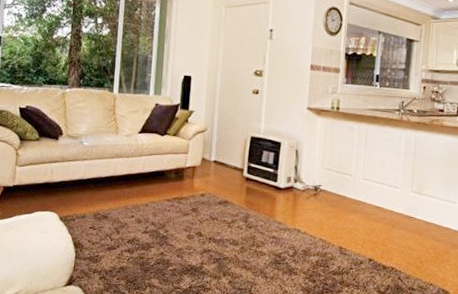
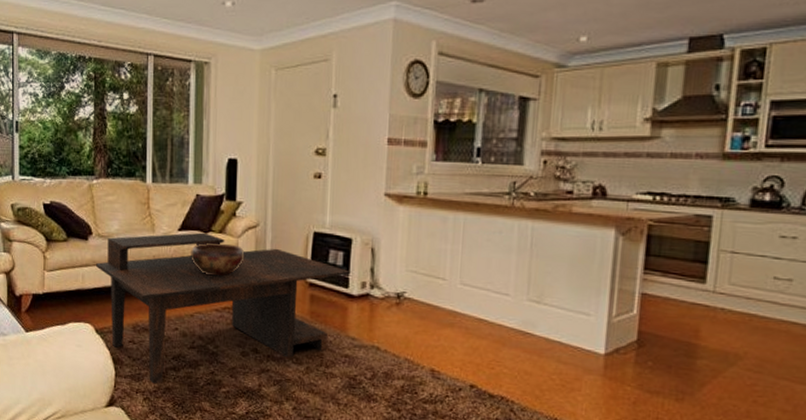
coffee table: none [63,135,279,265] -> present [95,232,350,384]
decorative bowl: none [148,144,194,172] -> present [191,243,245,276]

